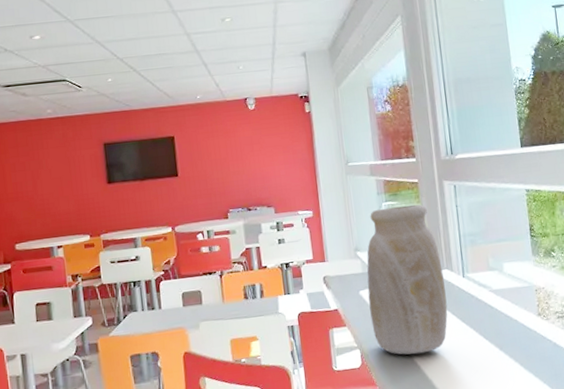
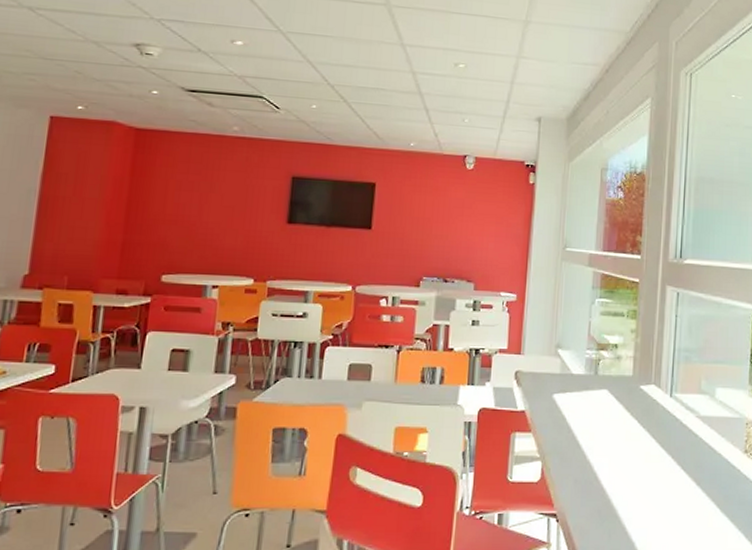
vase: present [367,204,448,355] -> none [560,304,649,476]

